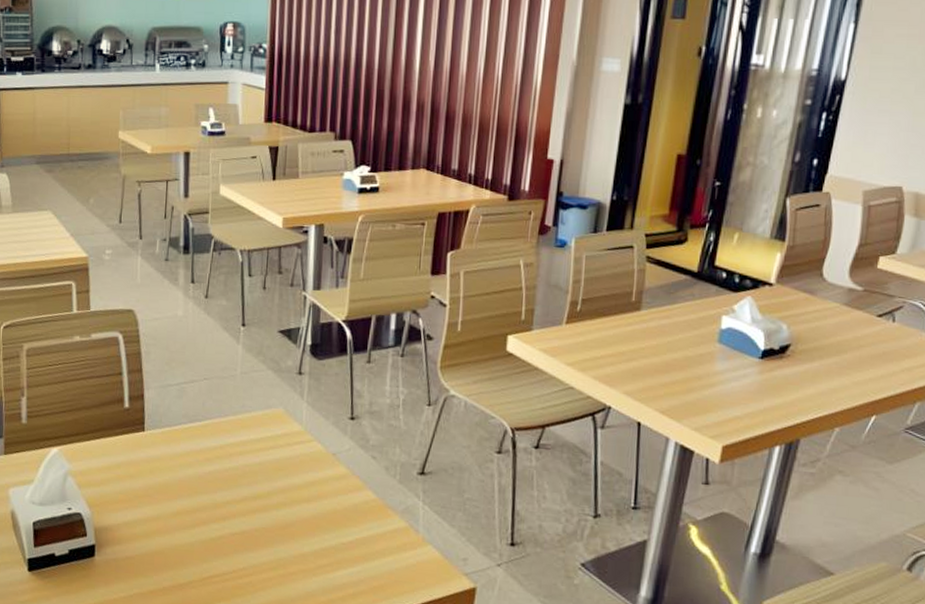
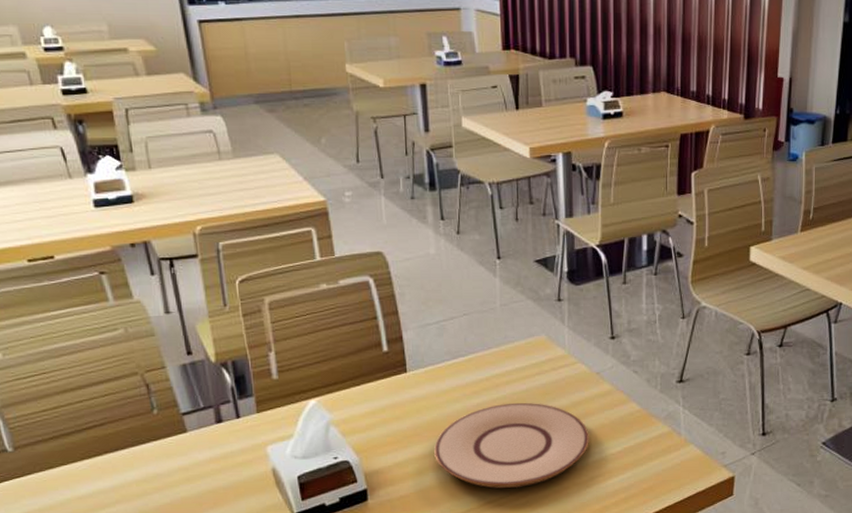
plate: none [163,474,320,566] -> present [434,402,589,489]

